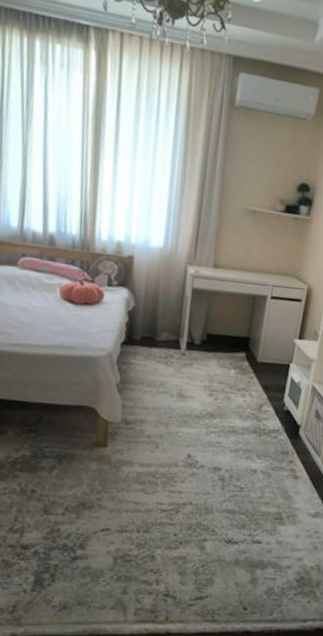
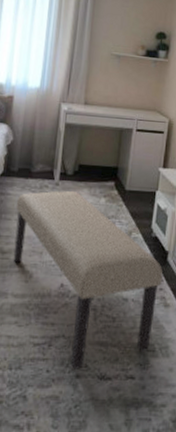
bench: none [138,361,294,534] -> present [13,190,163,369]

